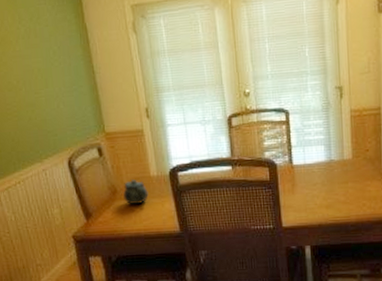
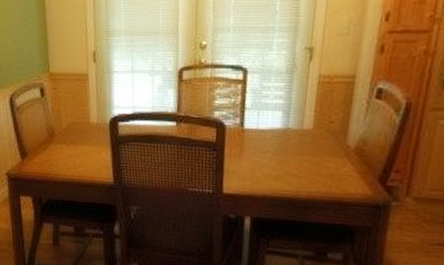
teapot: present [123,180,149,204] -> none [61,124,86,150]

